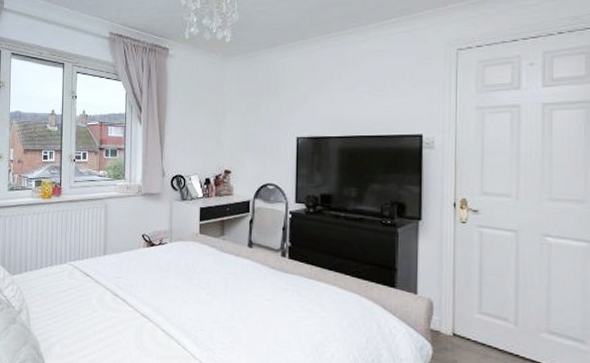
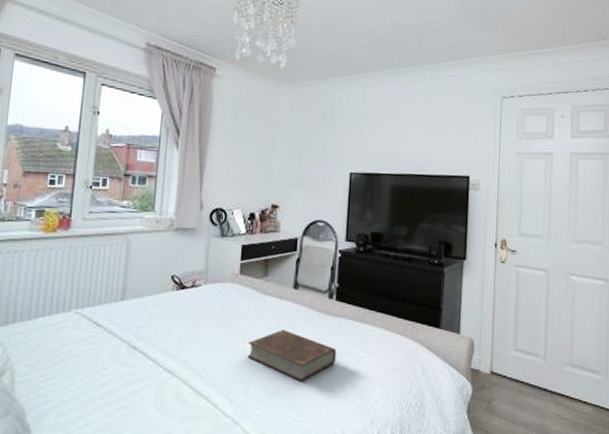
book: none [210,284,291,333] -> present [247,330,336,382]

